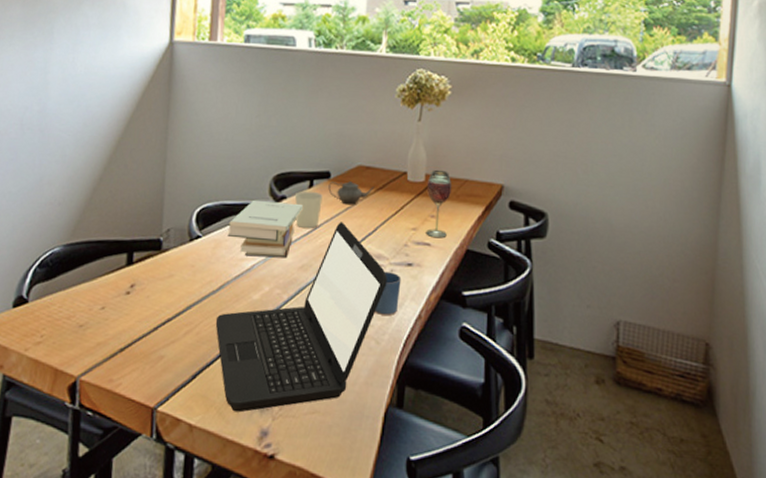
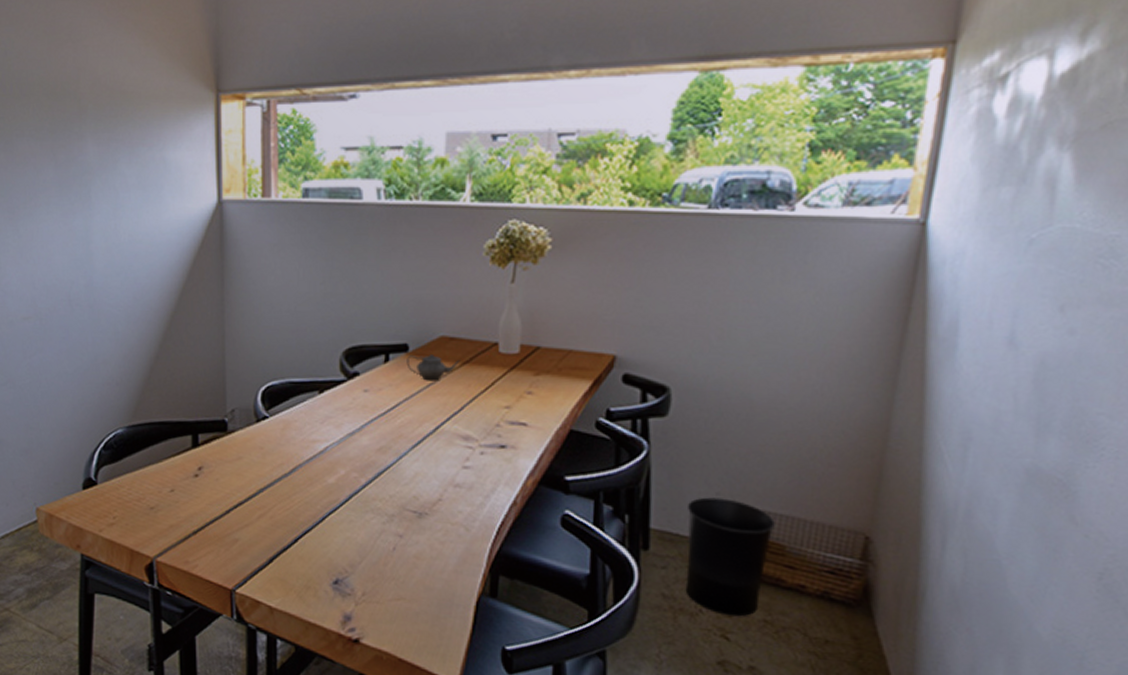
laptop: present [215,222,387,413] -> none [289,400,477,597]
books: present [227,199,304,259] -> none [296,376,380,440]
dixie cup: present [295,191,323,228] -> none [369,366,400,407]
mug: present [375,271,402,317] -> none [463,454,493,502]
wineglass: present [426,169,452,238] -> none [521,339,553,417]
waste bin: none [564,309,635,420] -> present [685,497,775,617]

